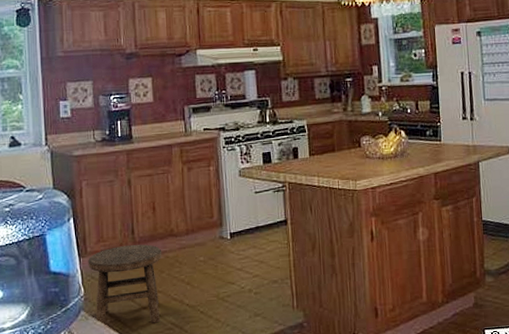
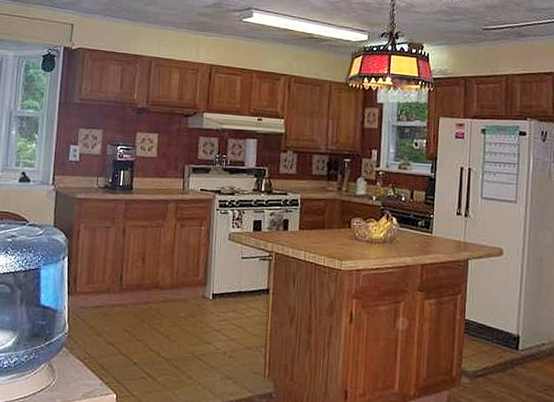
stool: present [88,244,162,325] -> none [75,290,146,370]

